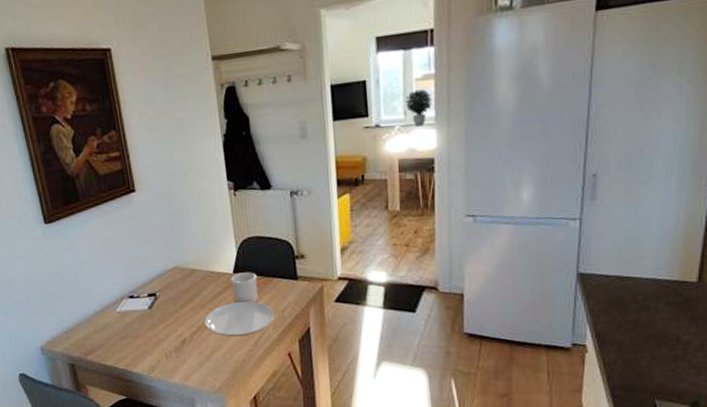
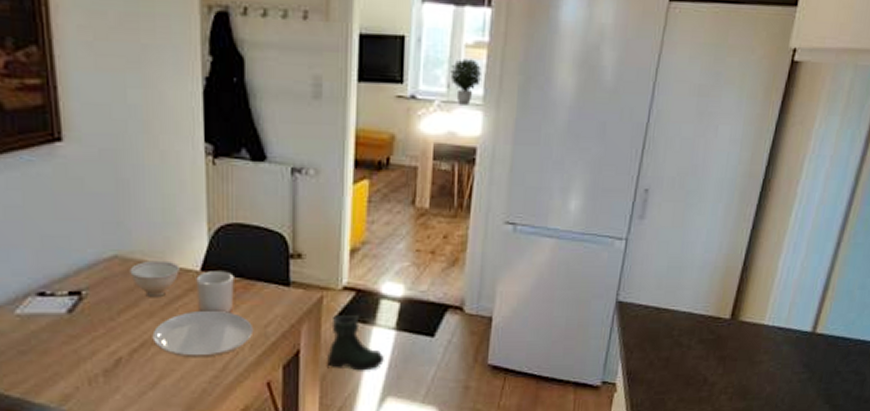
bowl: none [185,267,219,294] -> present [130,260,180,296]
boot: none [331,299,376,341] -> present [327,315,384,370]

